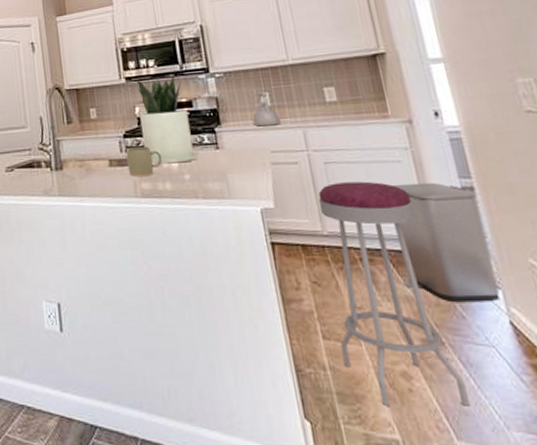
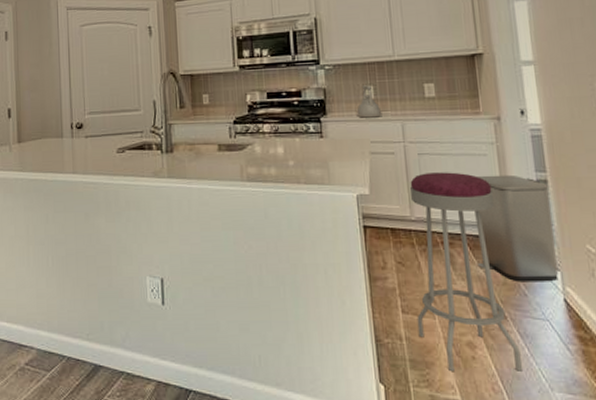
mug: present [126,146,163,177] -> none [235,132,269,162]
planter: present [136,75,200,164] -> none [249,65,305,150]

